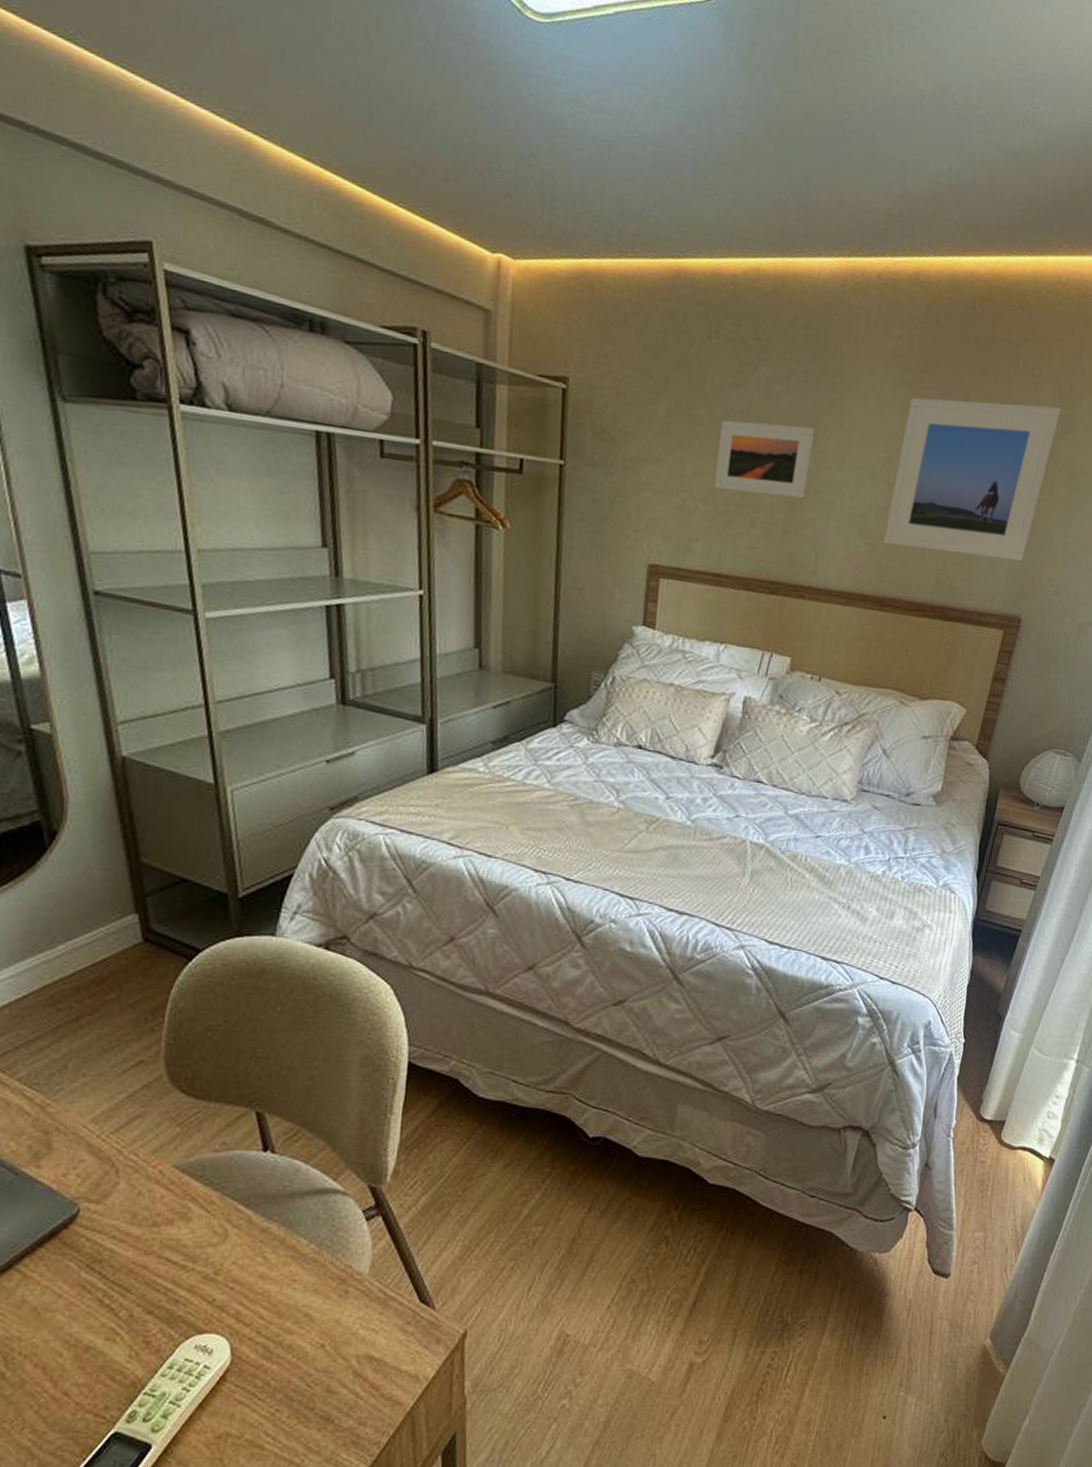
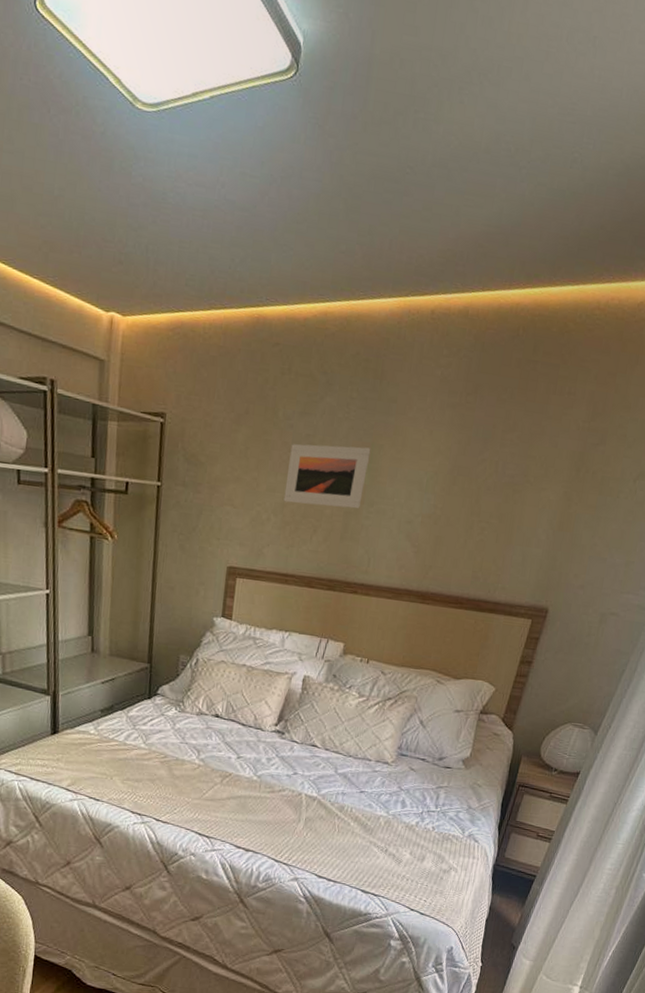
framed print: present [883,397,1061,561] -> none [427,417,594,559]

